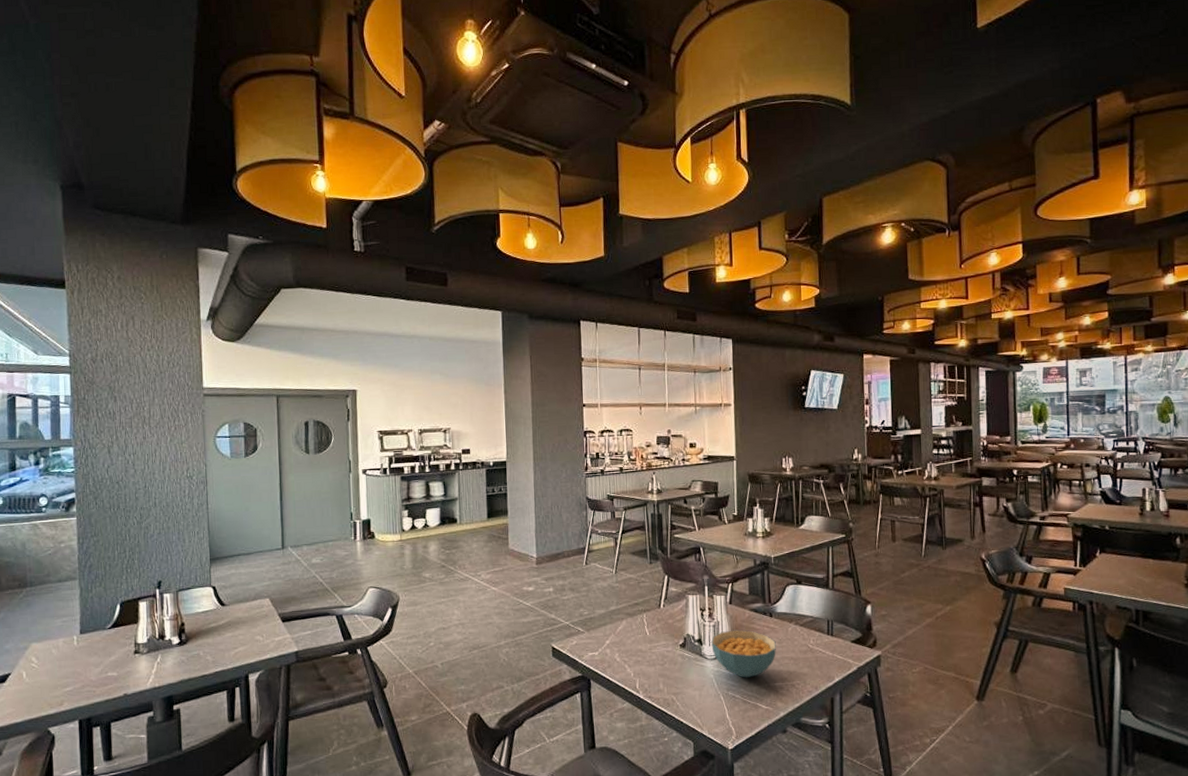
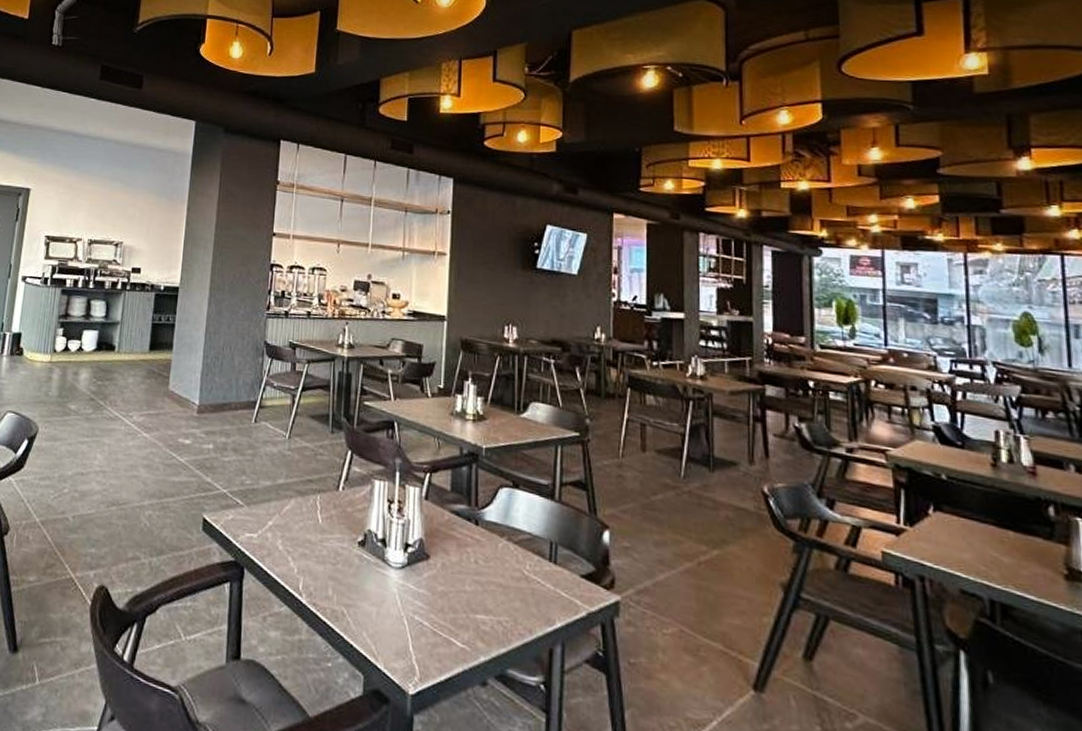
cereal bowl: present [711,629,776,678] -> none [398,534,481,602]

